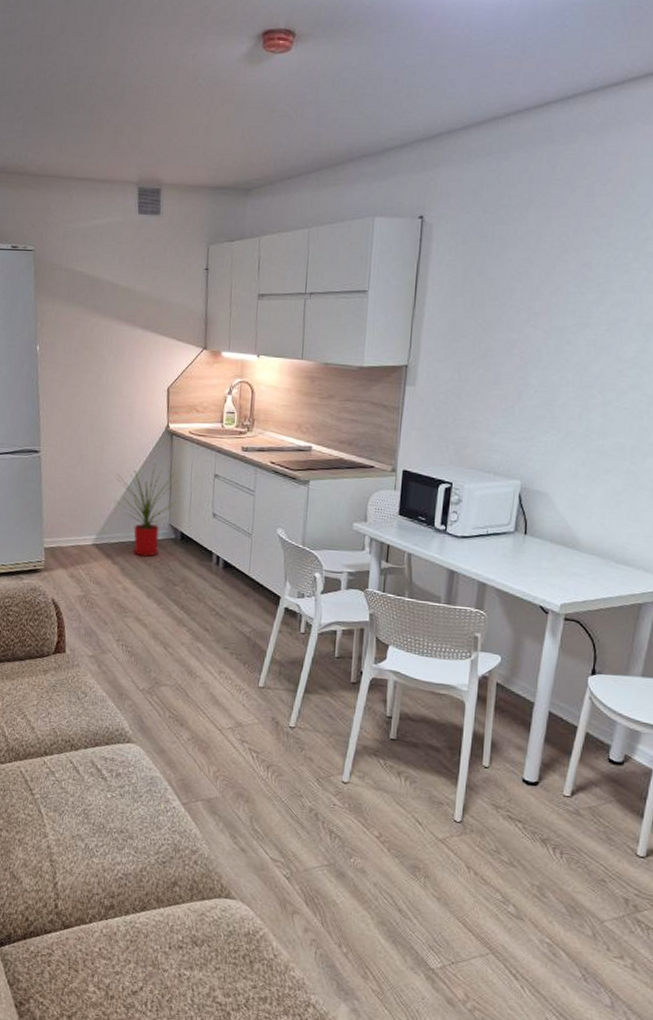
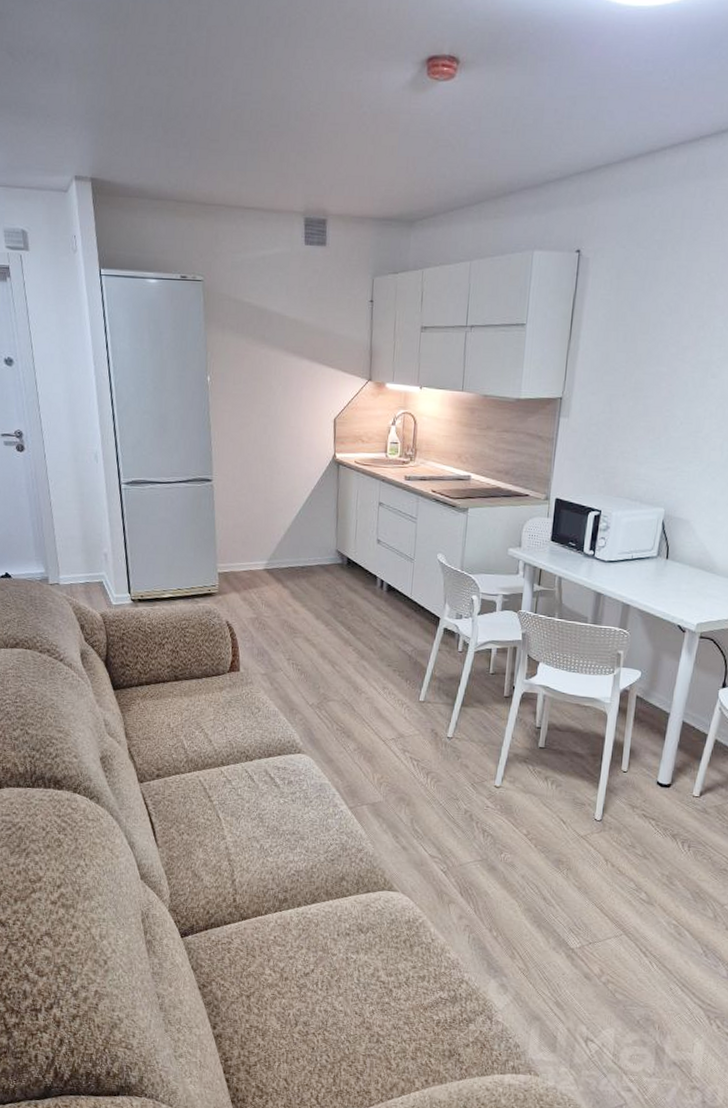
house plant: present [116,464,177,557] -> none [286,493,344,581]

